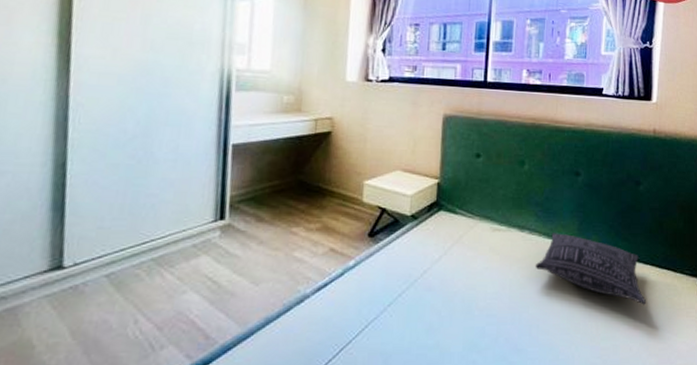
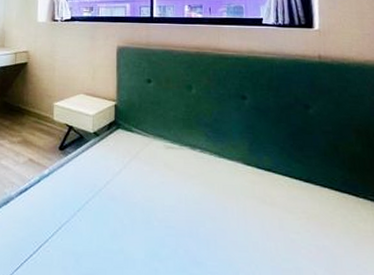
pillow: present [535,233,647,305] -> none [208,152,328,229]

